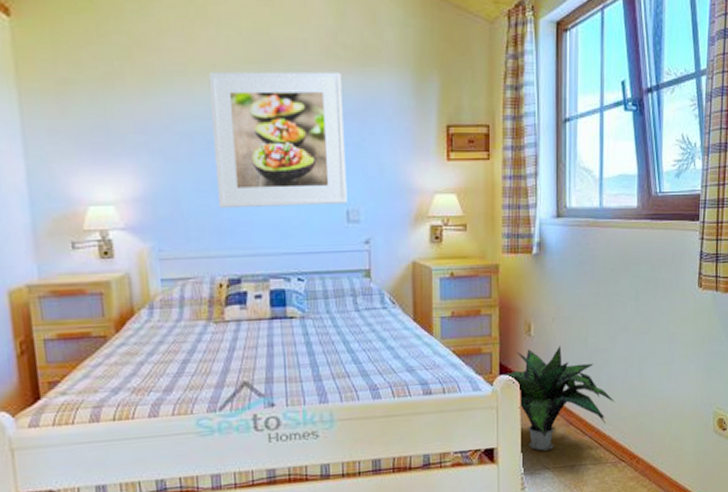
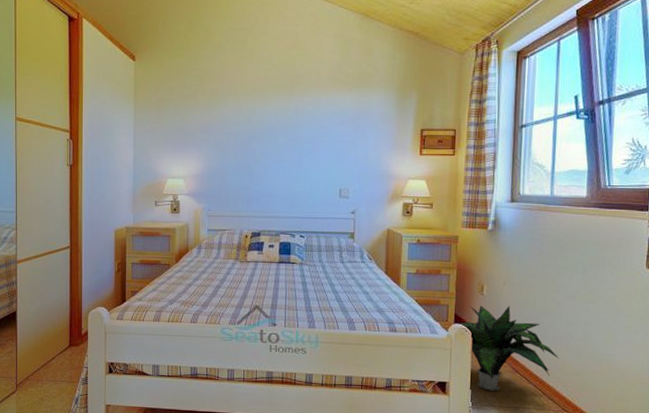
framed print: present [208,71,347,208] -> none [250,91,343,185]

